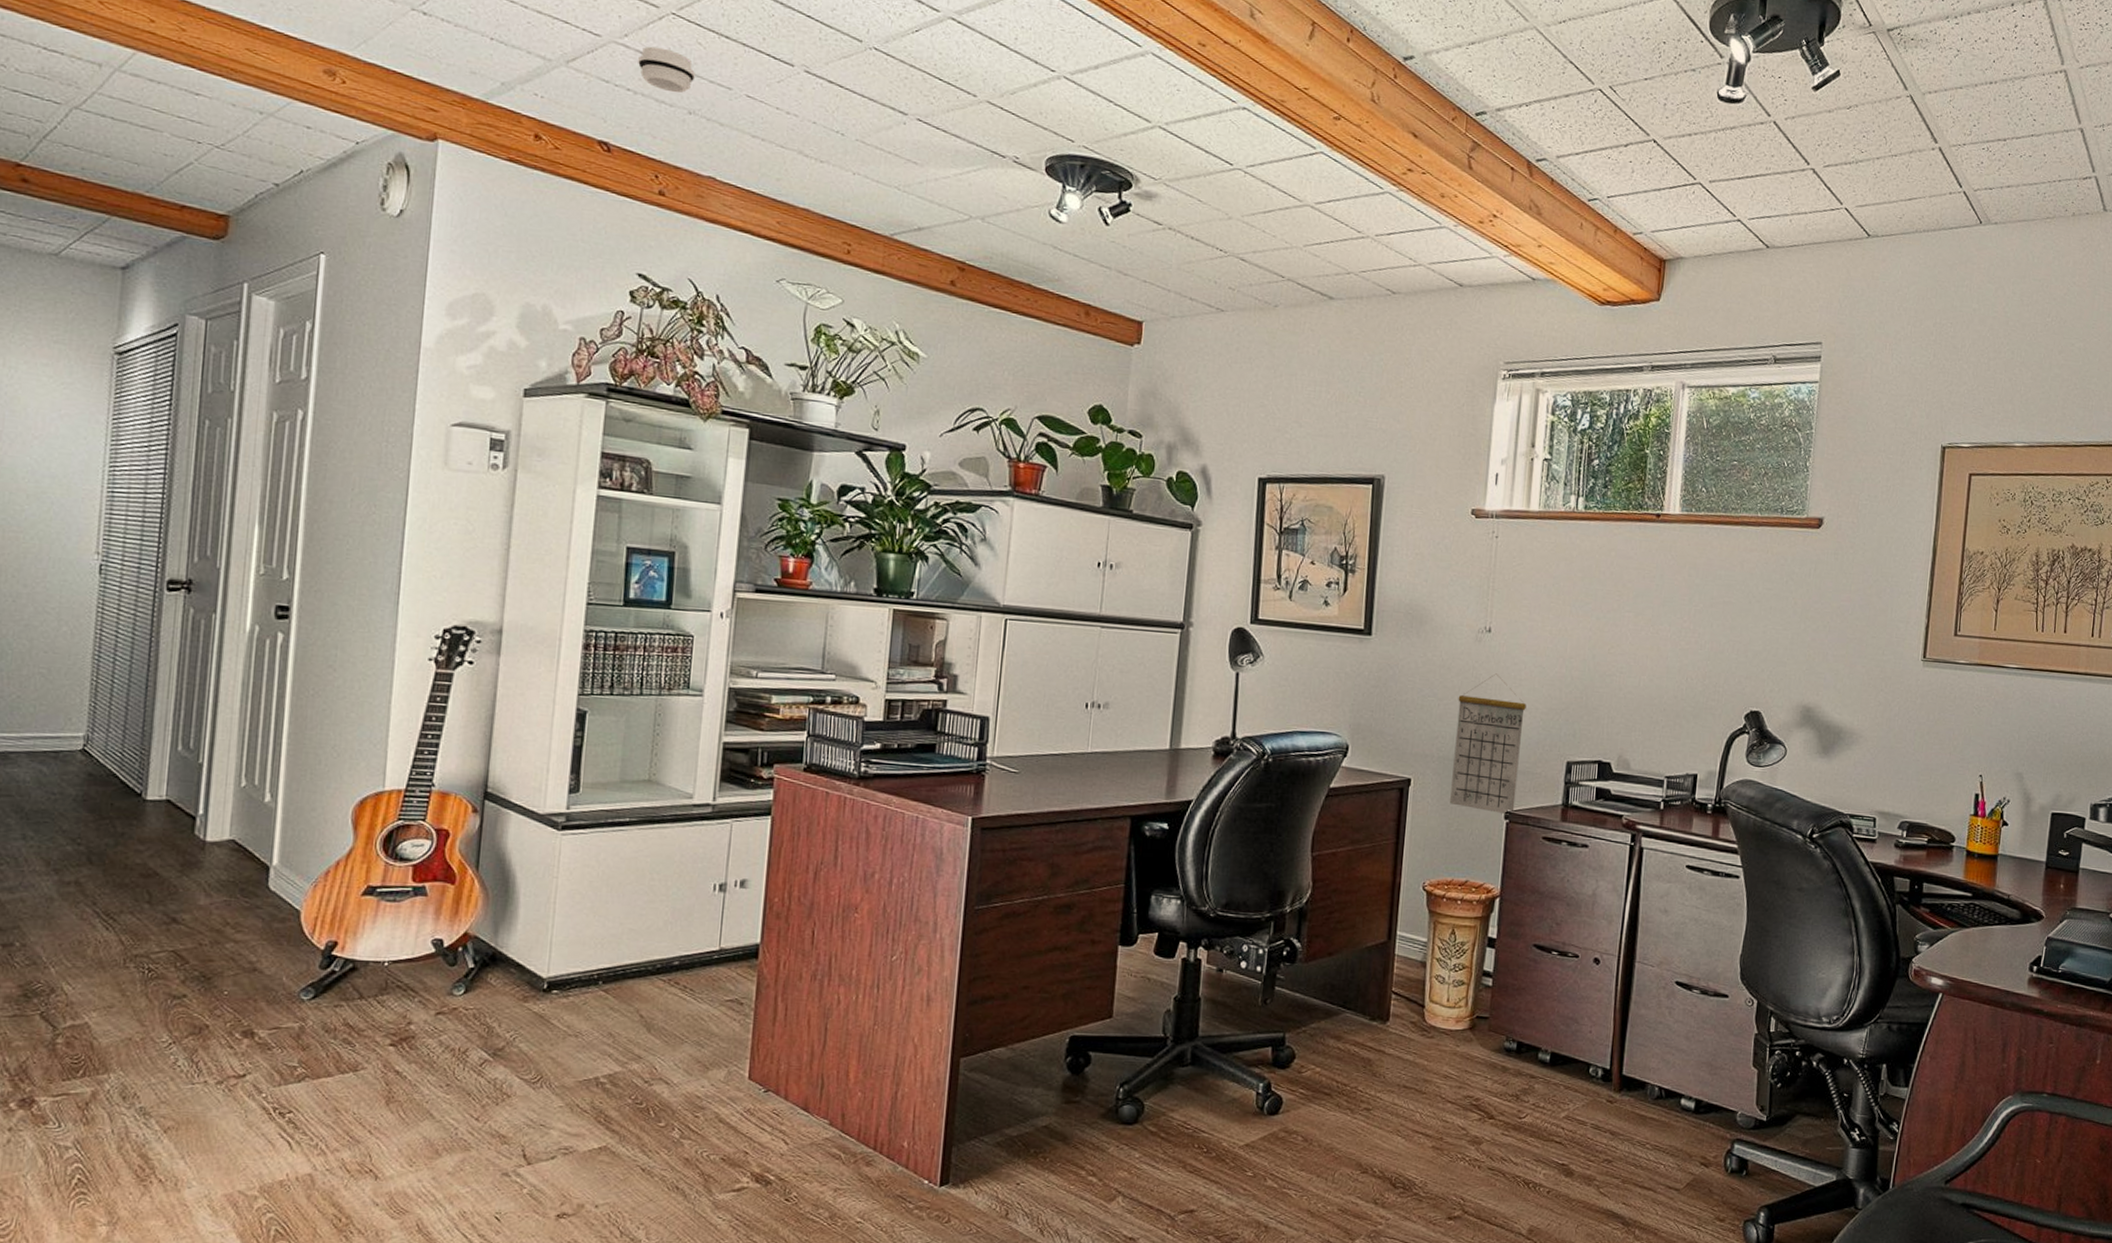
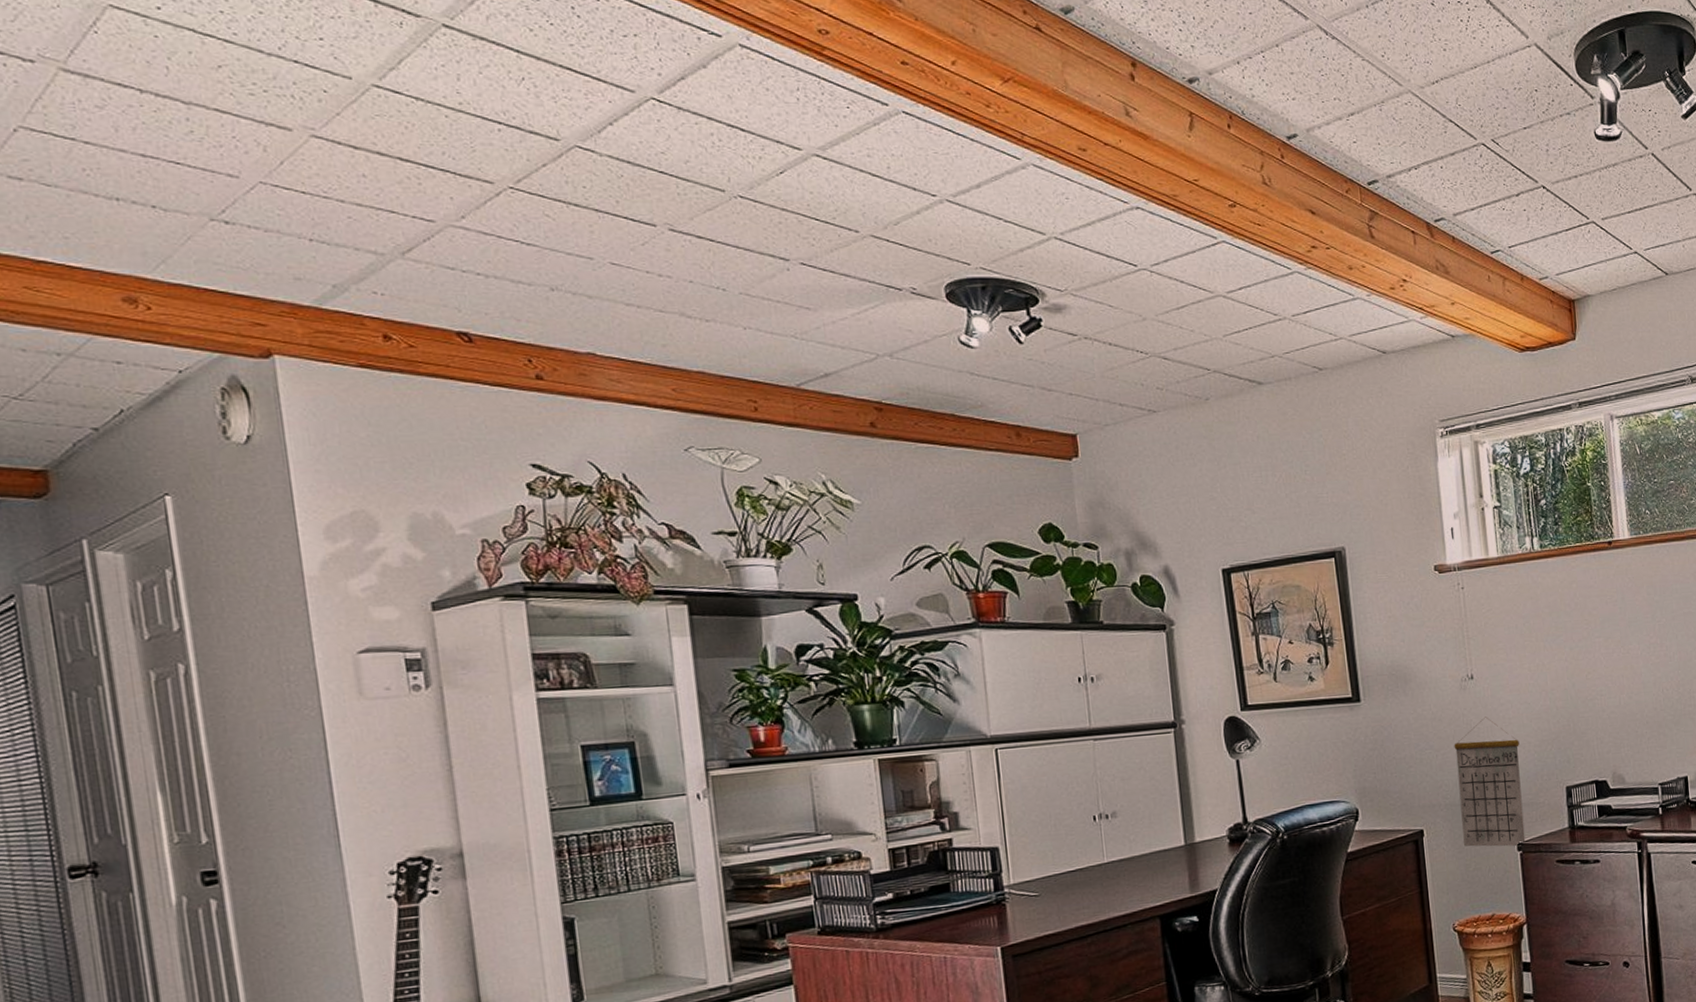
smoke detector: present [638,46,695,93] -> none [482,225,550,271]

